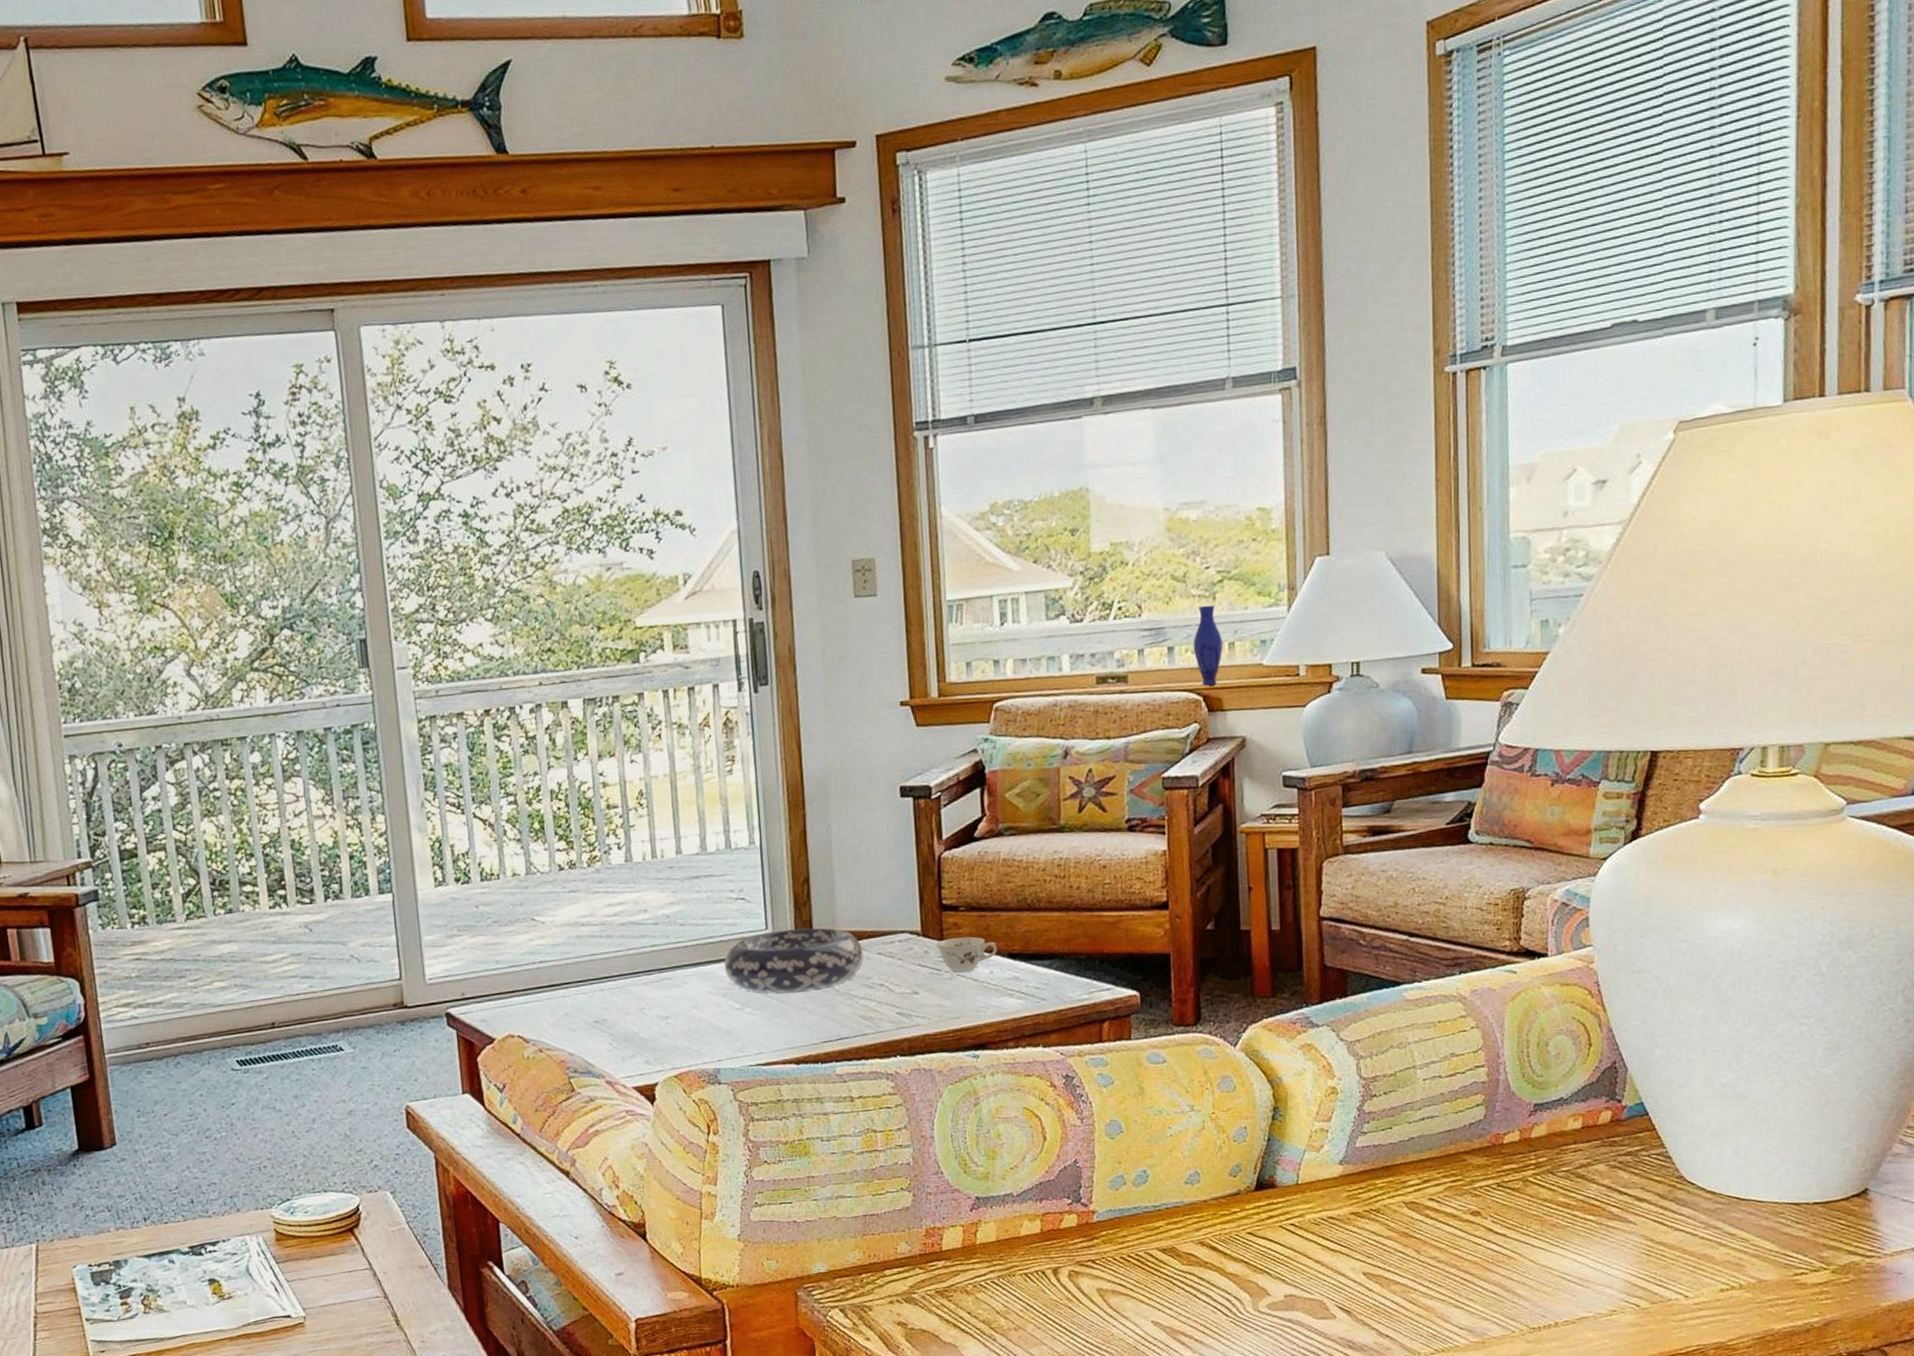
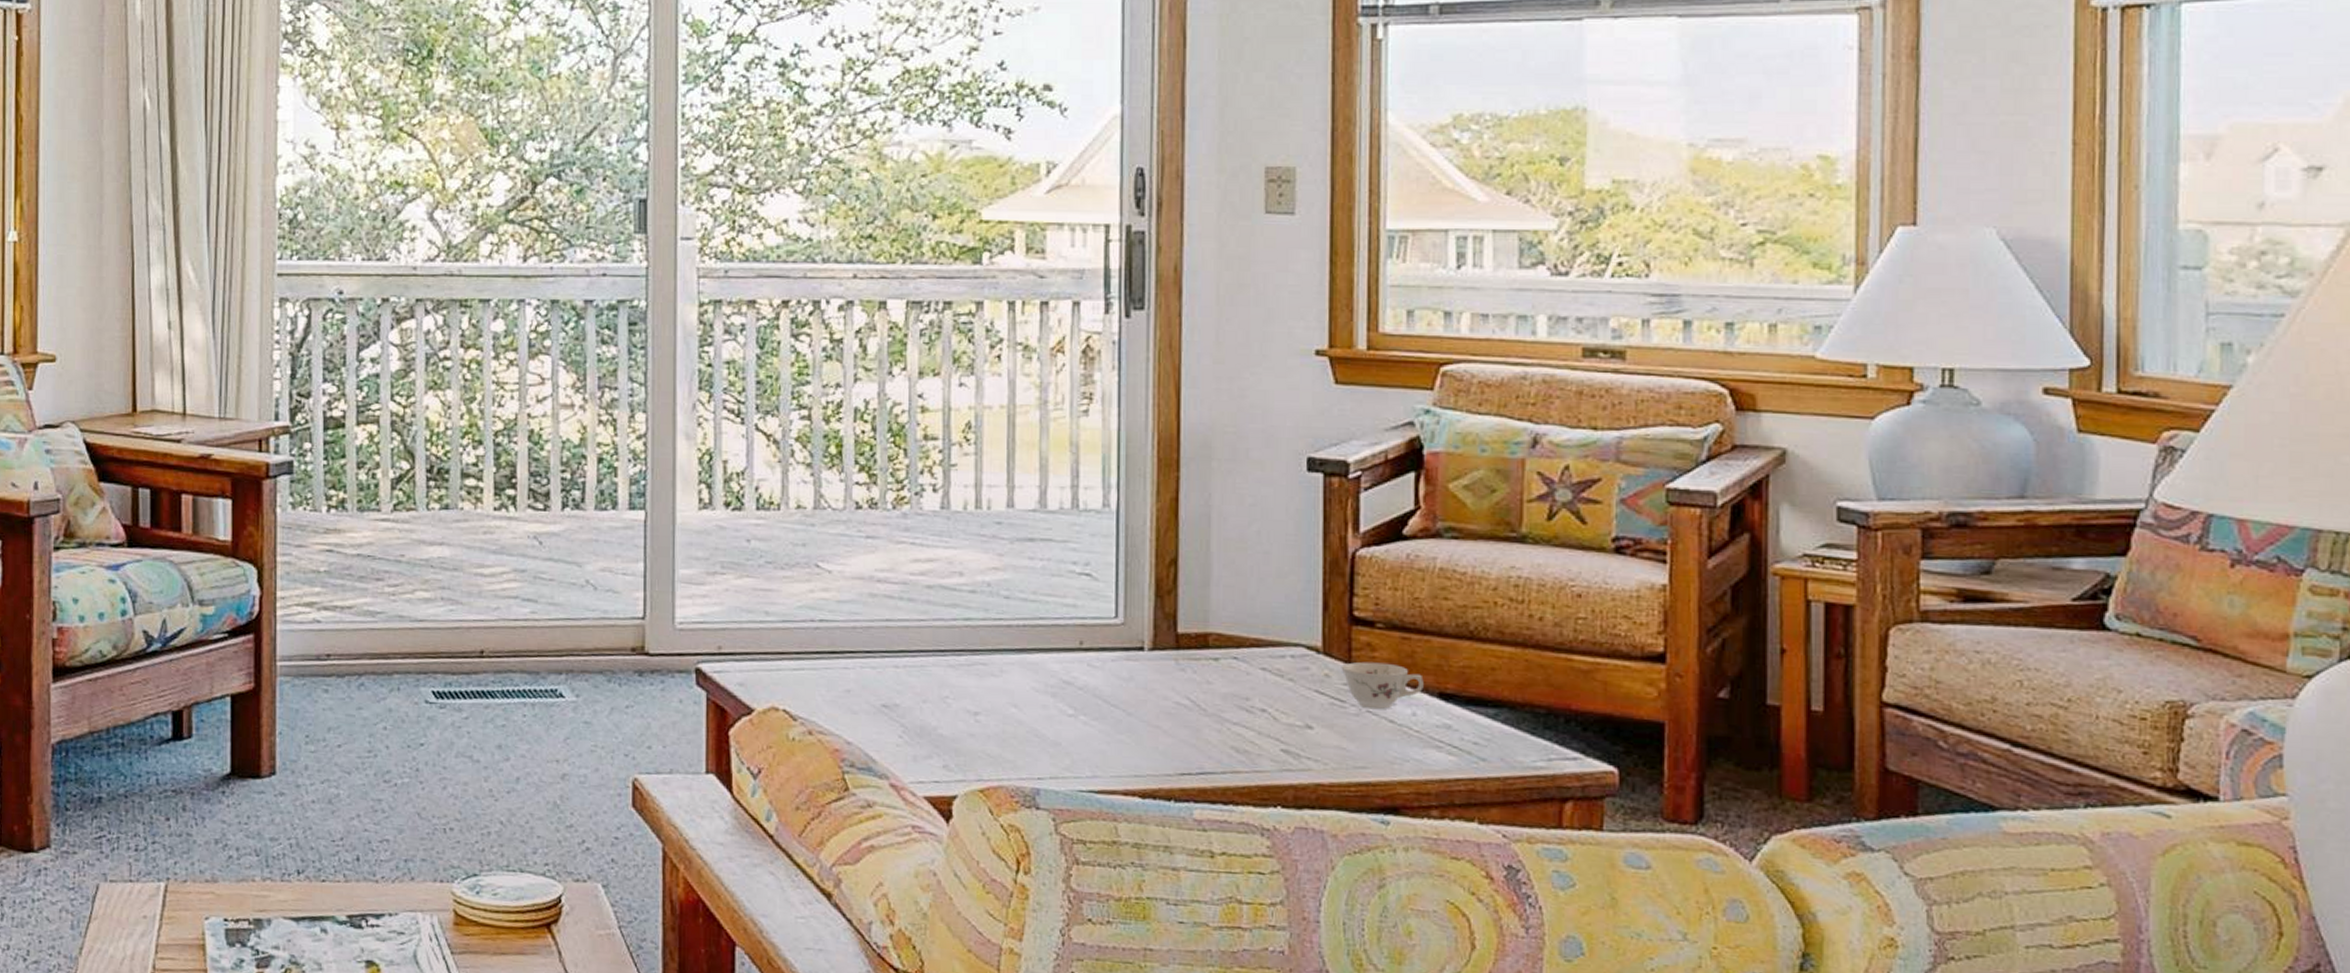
decorative bowl: present [724,928,864,993] -> none [1057,621,1243,704]
vase: present [1193,605,1223,686] -> none [1719,272,1761,377]

